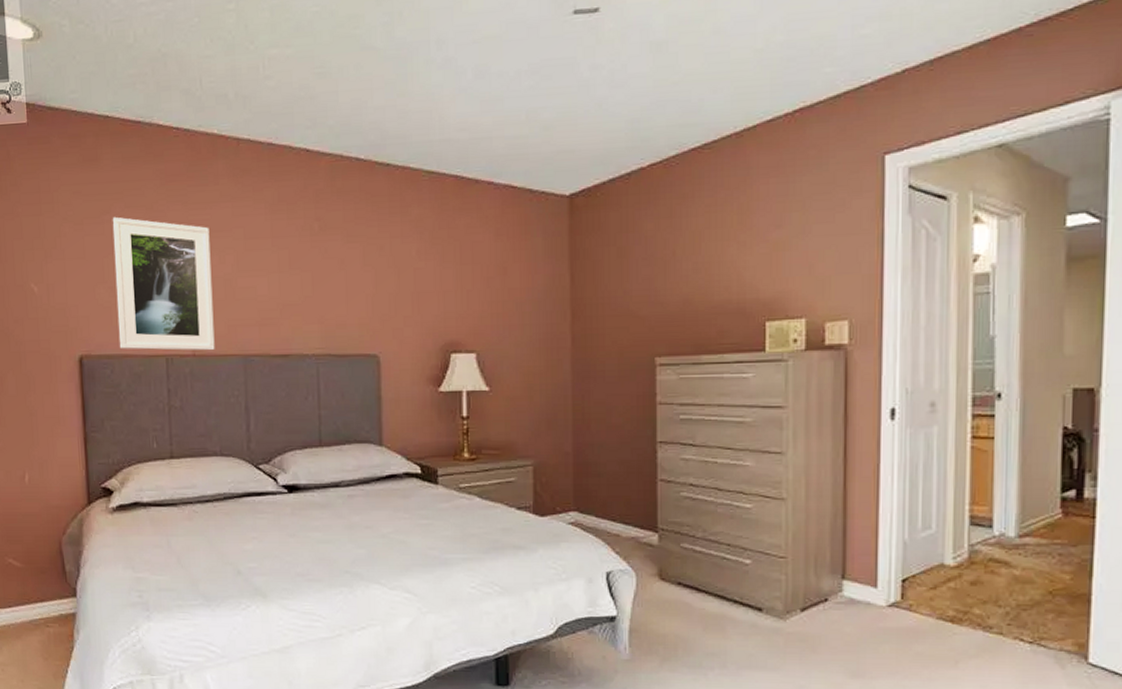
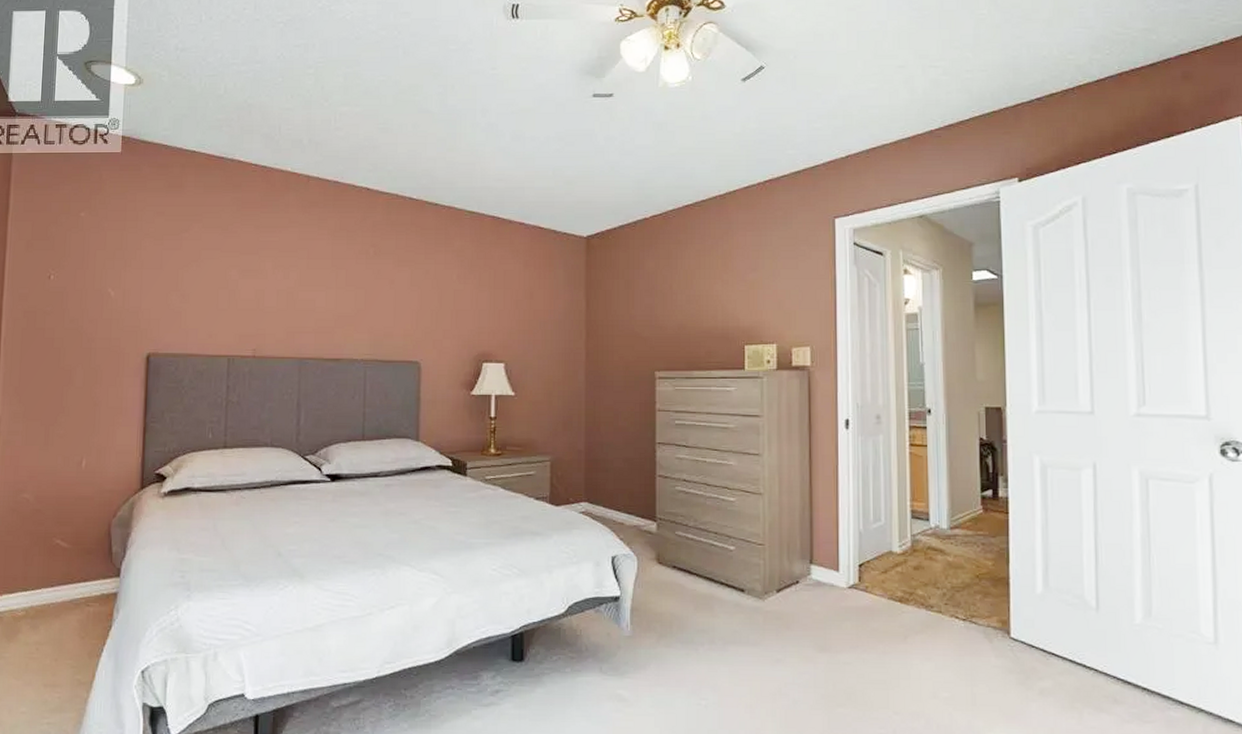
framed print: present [112,216,215,351] -> none [185,234,277,353]

